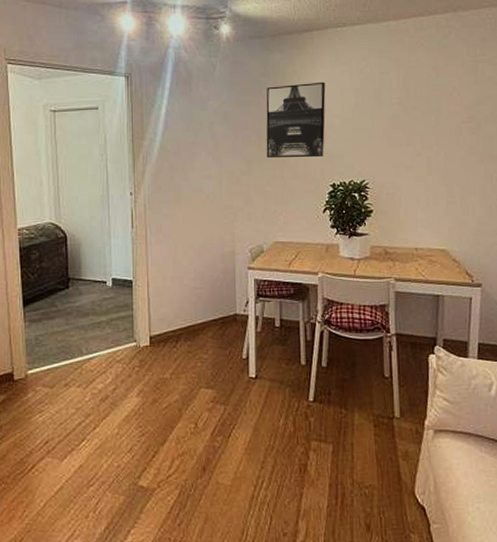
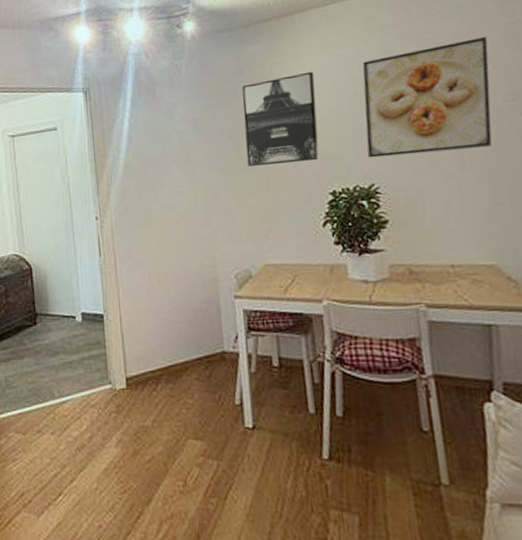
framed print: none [362,70,456,159] -> present [362,37,492,158]

